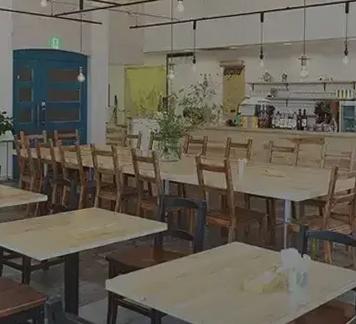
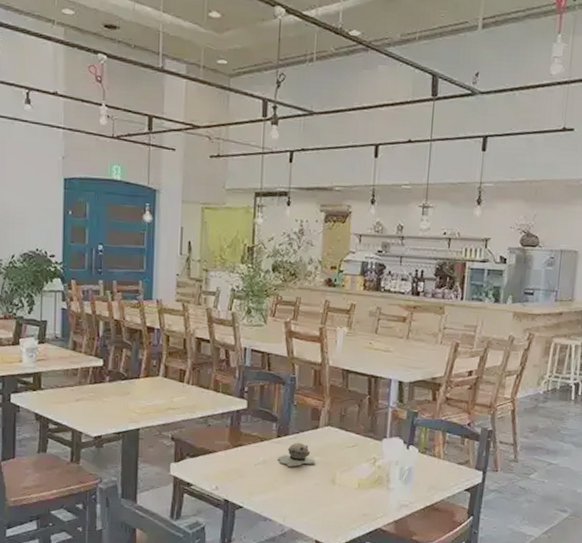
piggy bank: none [195,256,227,277] -> present [278,442,317,467]

